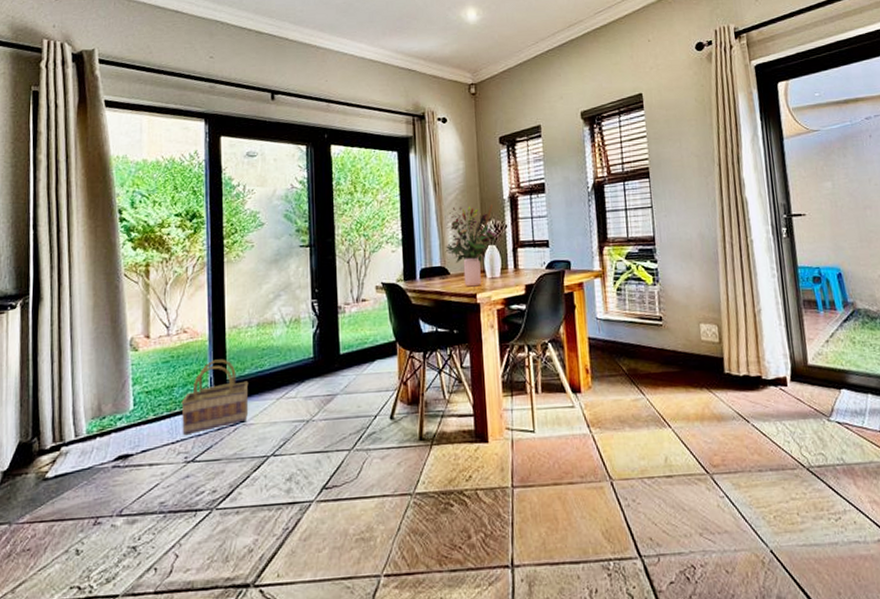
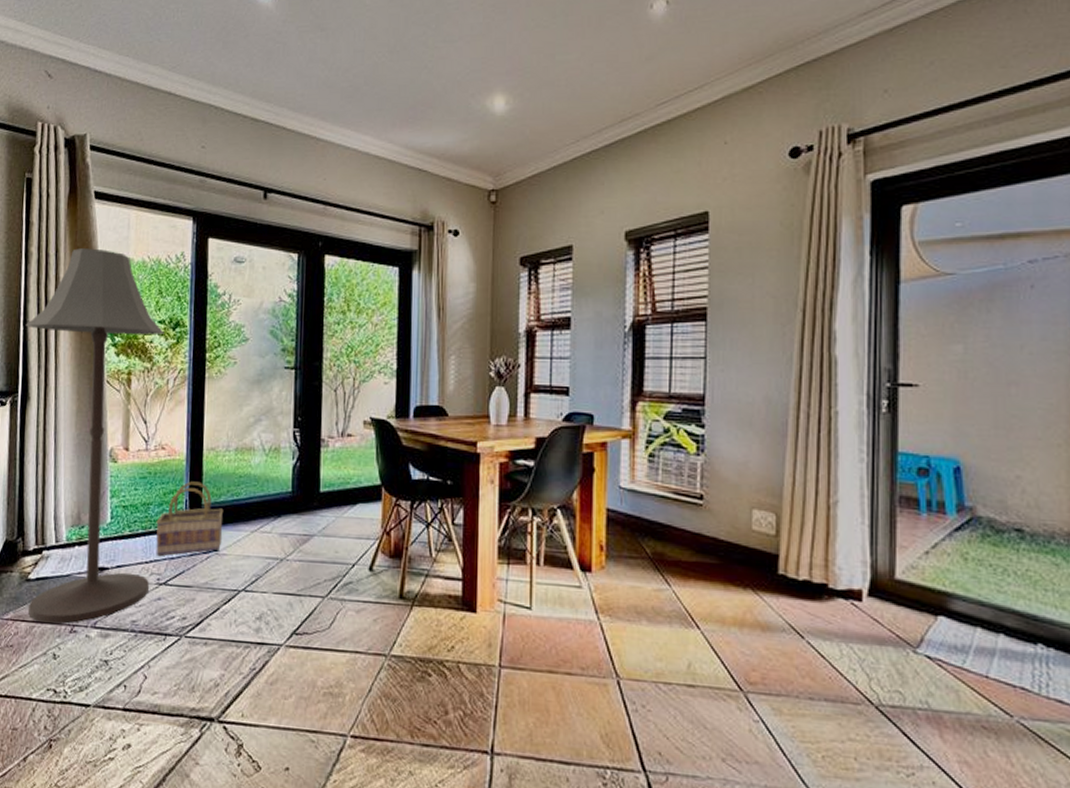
floor lamp: none [35,152,181,521] -> present [25,248,164,624]
bouquet: present [445,203,496,287] -> none [445,337,506,433]

